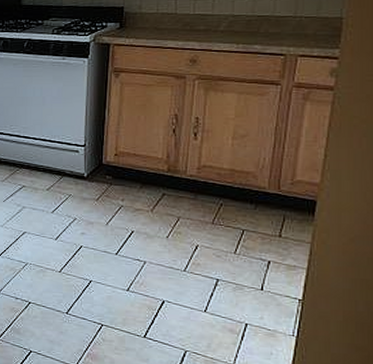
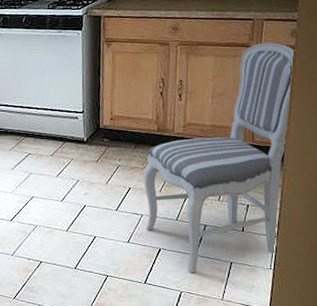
dining chair: none [148,81,333,332] -> present [143,42,294,274]

